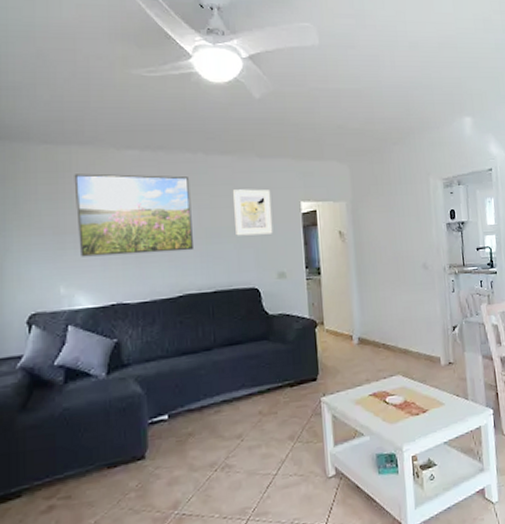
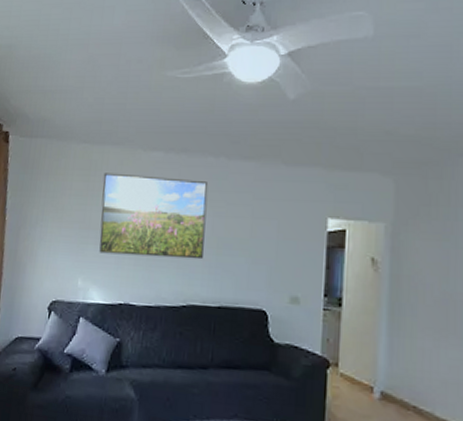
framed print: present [232,189,273,236] -> none [249,199,294,252]

